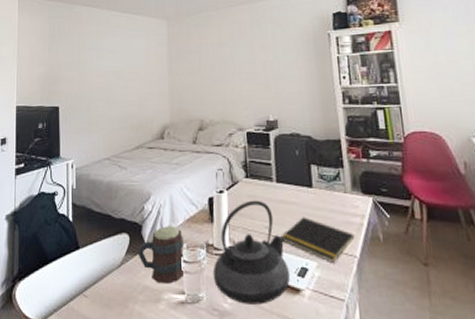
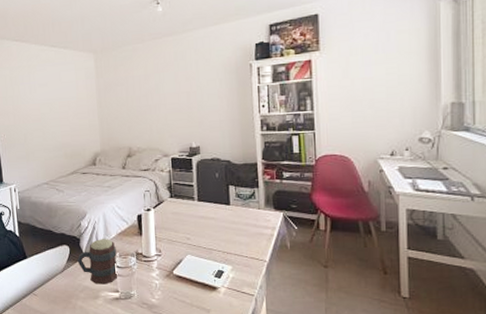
teapot: present [212,200,290,305] -> none [142,216,208,299]
notepad: present [280,217,355,263] -> none [201,230,266,266]

